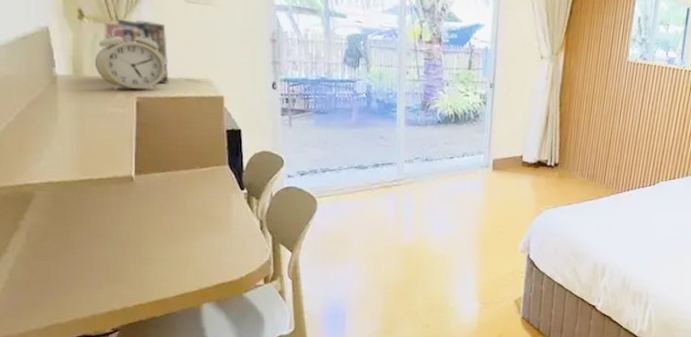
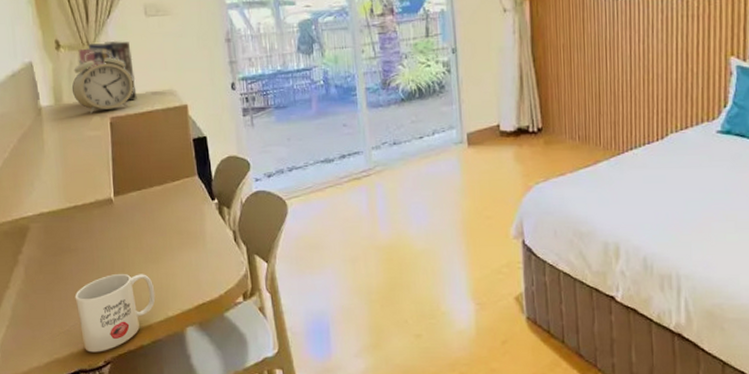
mug: none [83,248,173,320] -> present [74,273,156,353]

